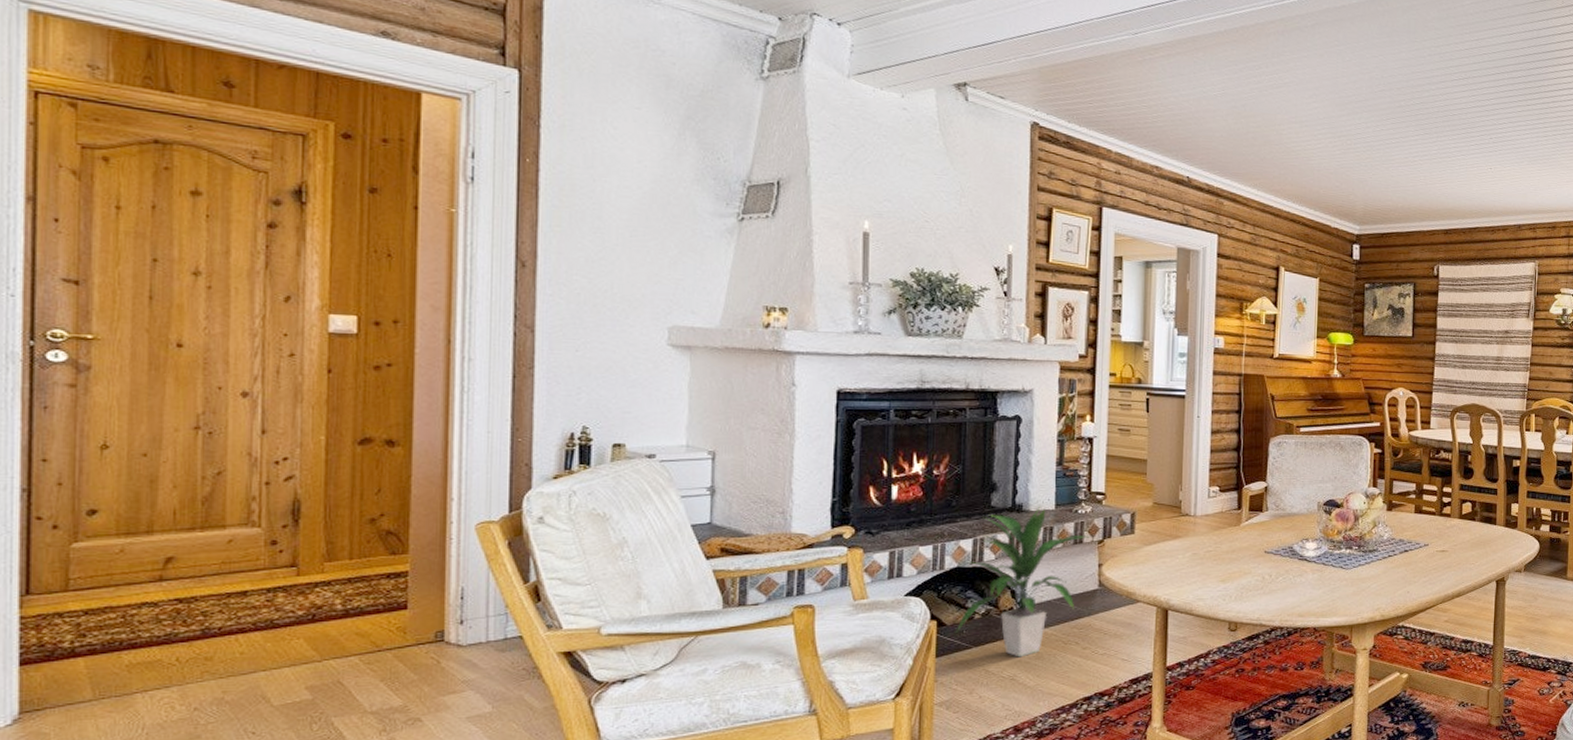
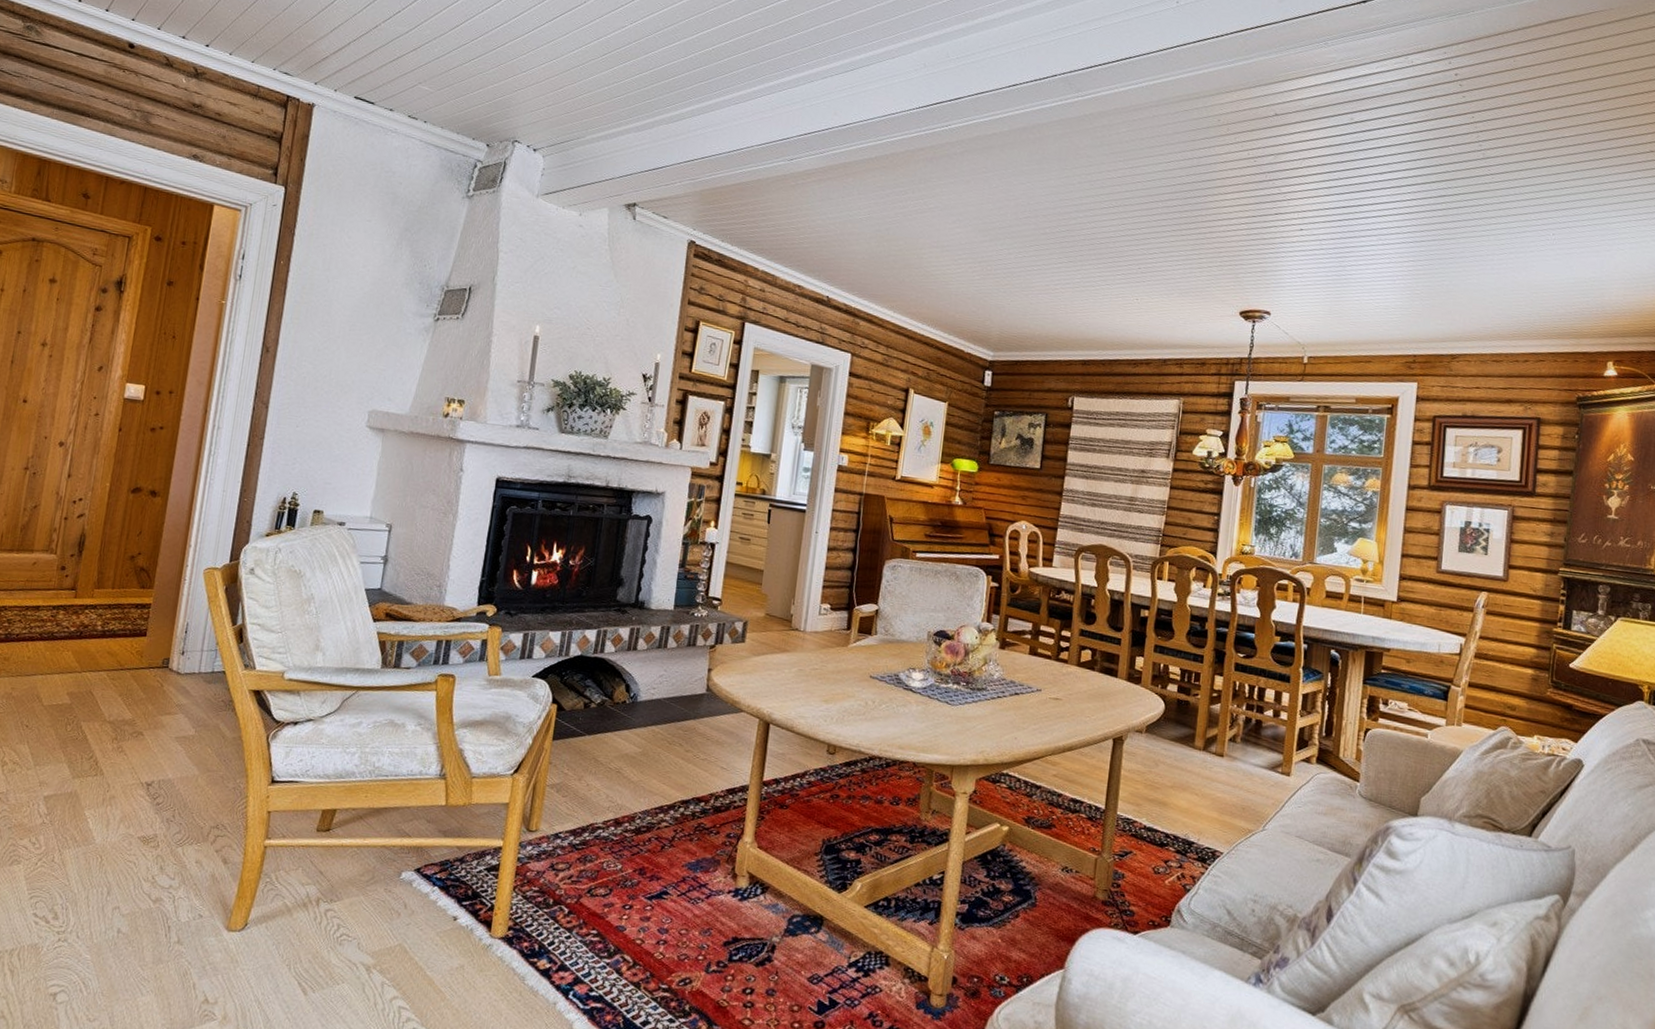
indoor plant: present [955,506,1090,658] -> none [572,605,703,752]

